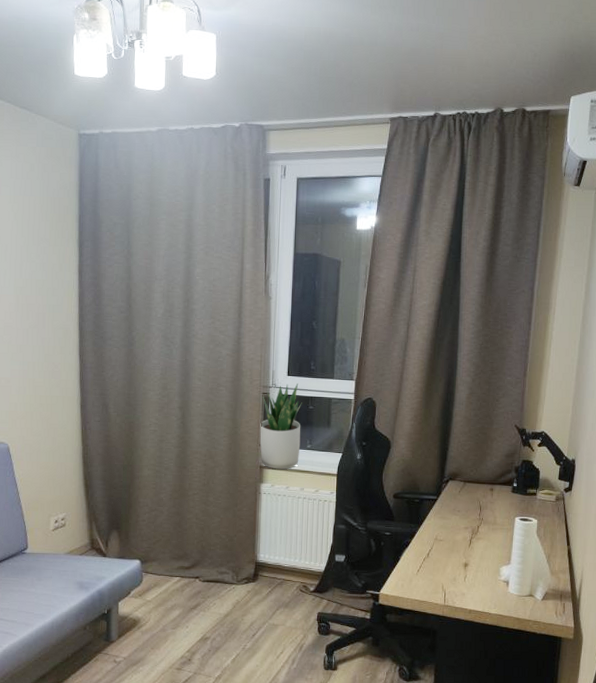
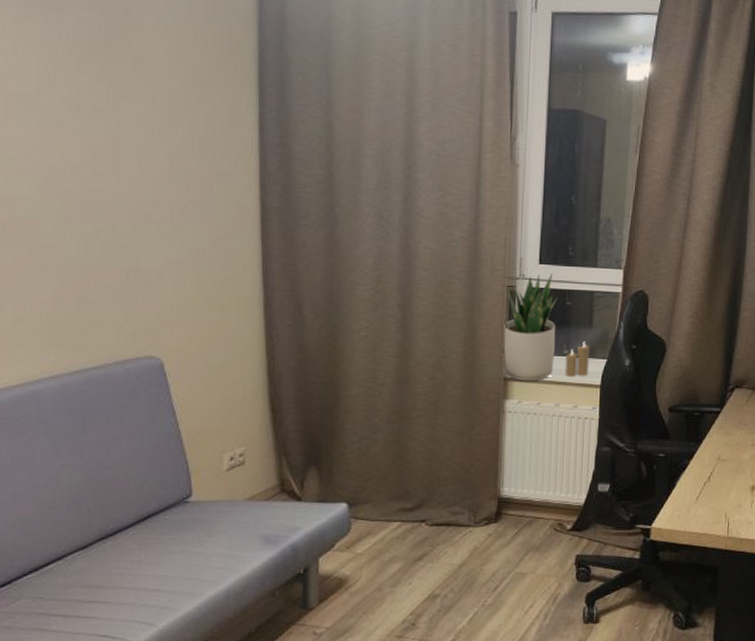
candle: none [308,438,328,467] -> present [565,341,590,377]

